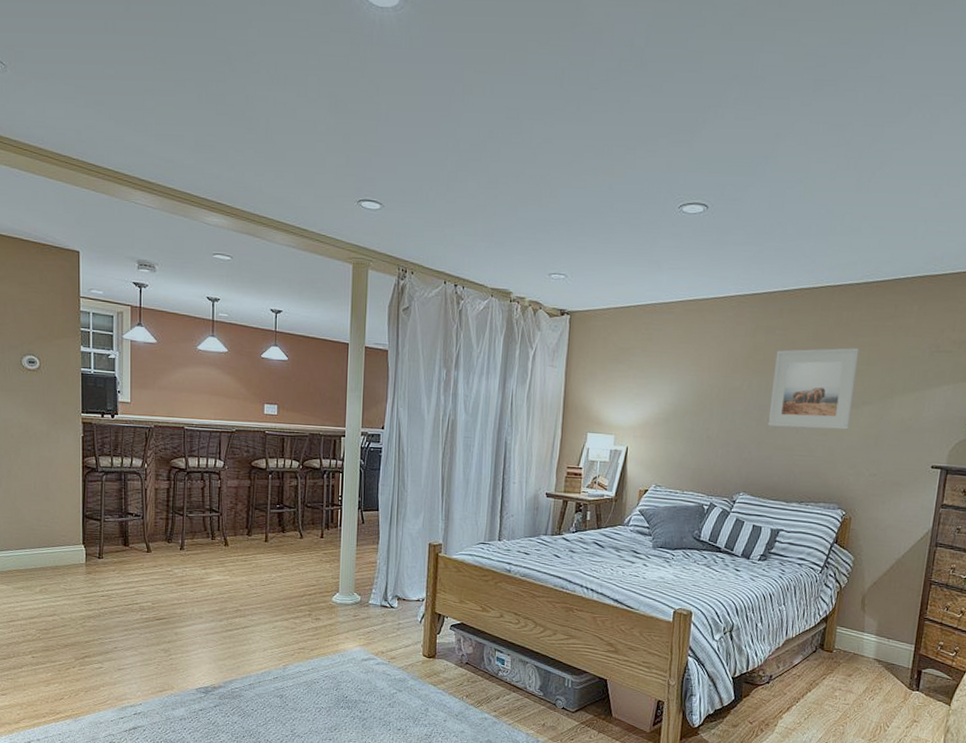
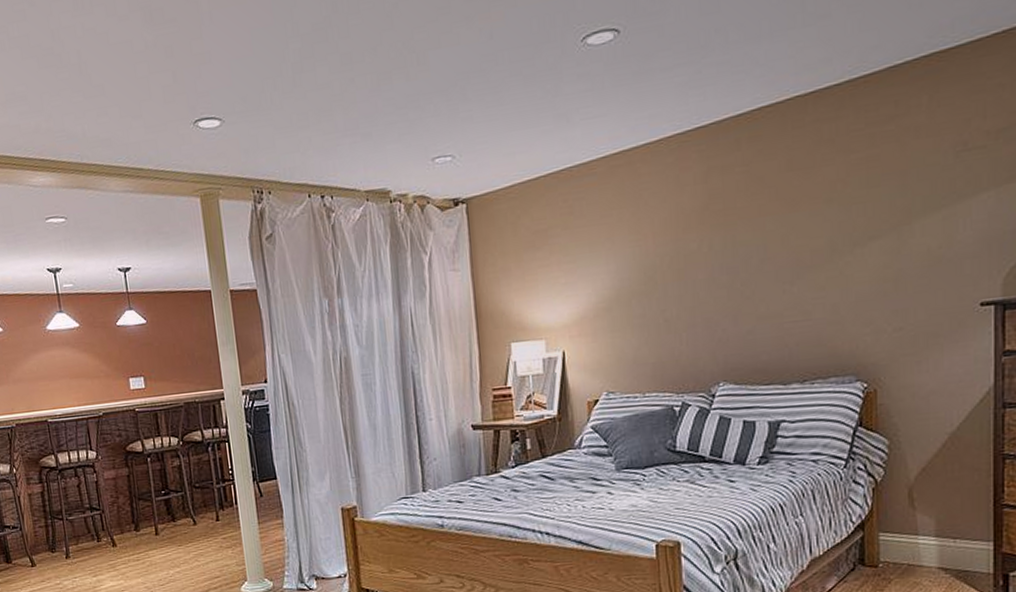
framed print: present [767,348,859,430] -> none [740,168,856,292]

